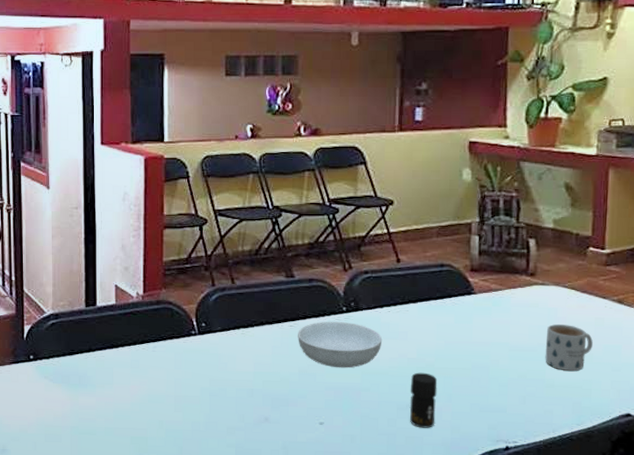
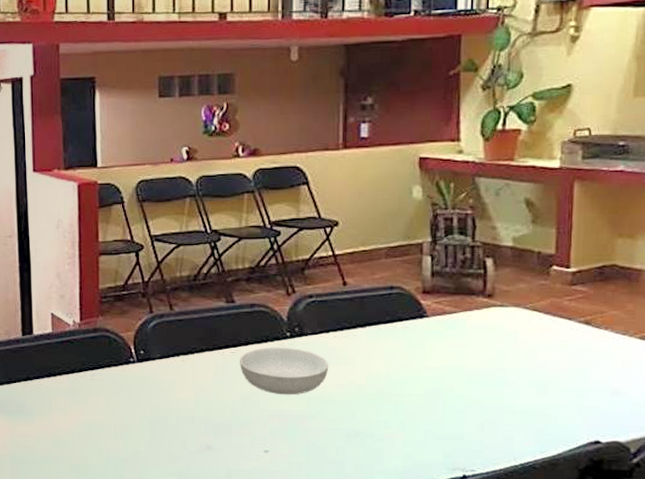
jar: present [409,372,438,428] -> none [359,399,388,456]
mug: present [545,324,593,372] -> none [505,348,557,397]

